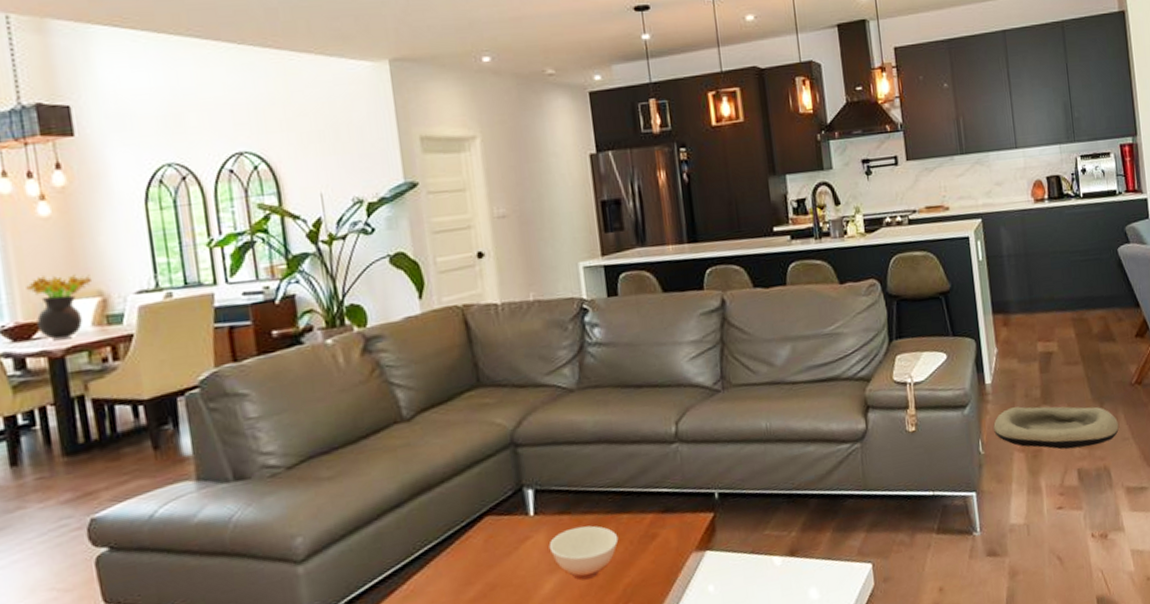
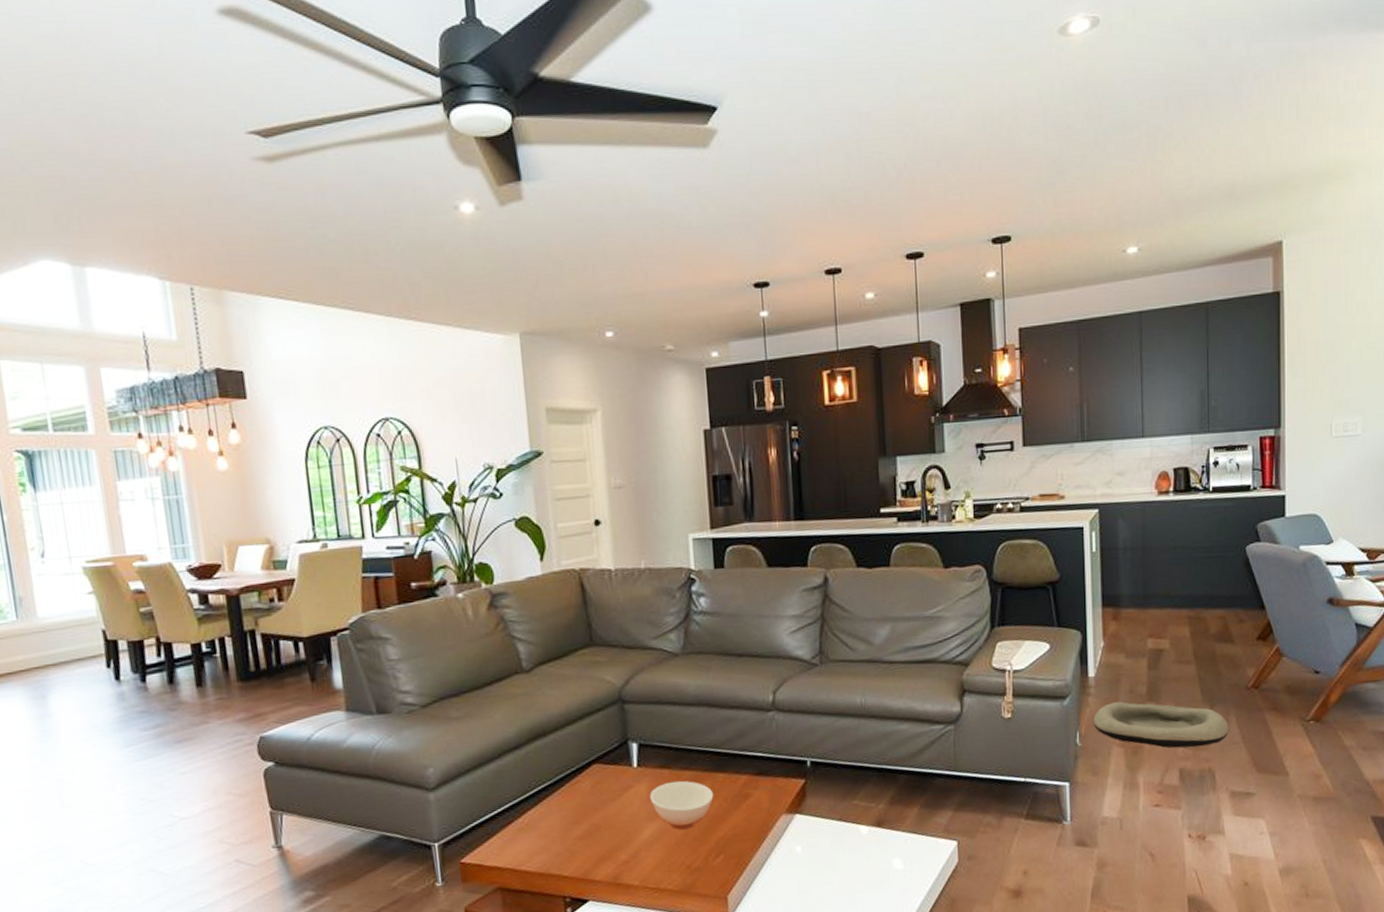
flower arrangement: present [26,274,93,340] -> none [208,523,262,580]

